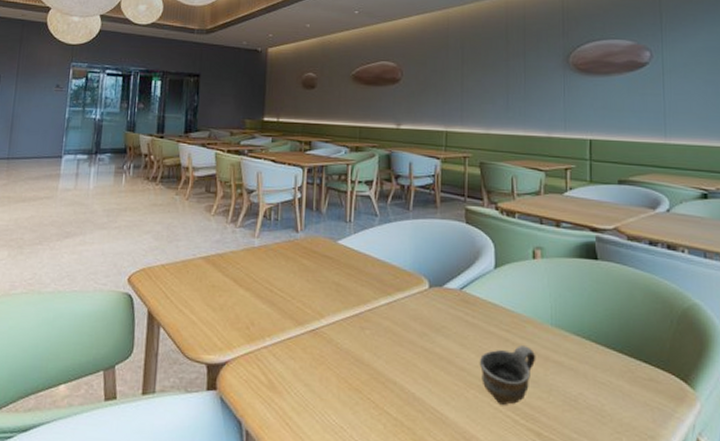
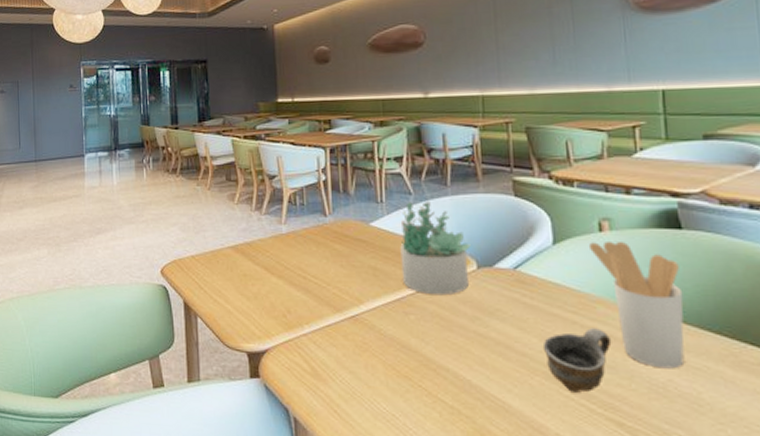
succulent plant: none [362,222,425,312] -> present [400,200,471,296]
utensil holder: none [523,267,595,384] -> present [588,240,685,369]

